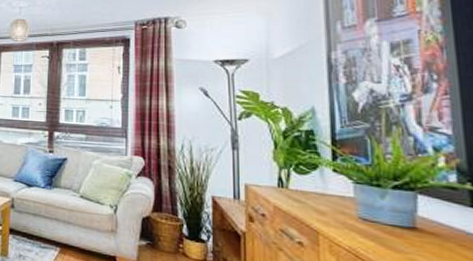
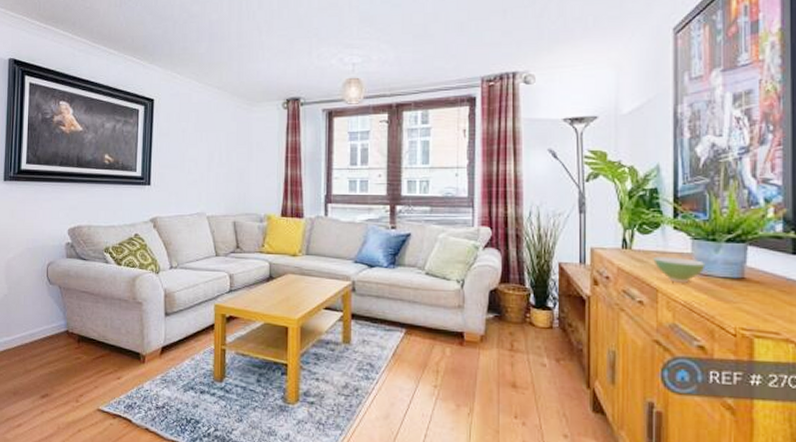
bowl: none [312,197,371,228] -> present [653,256,706,283]

